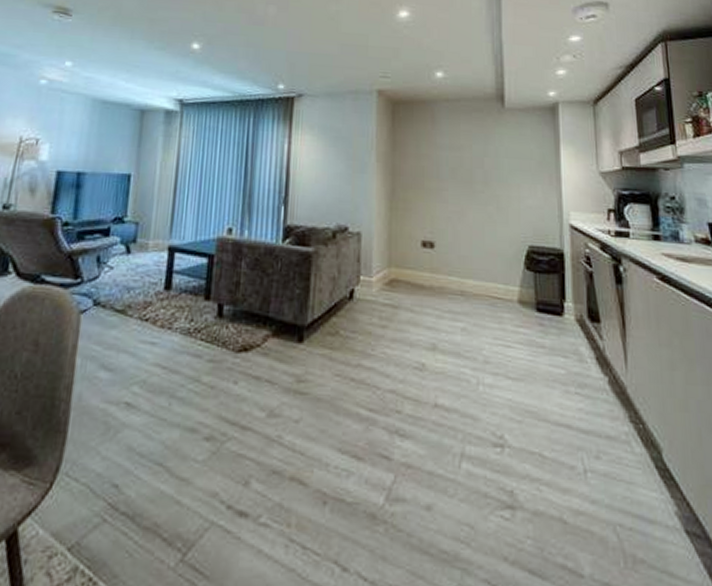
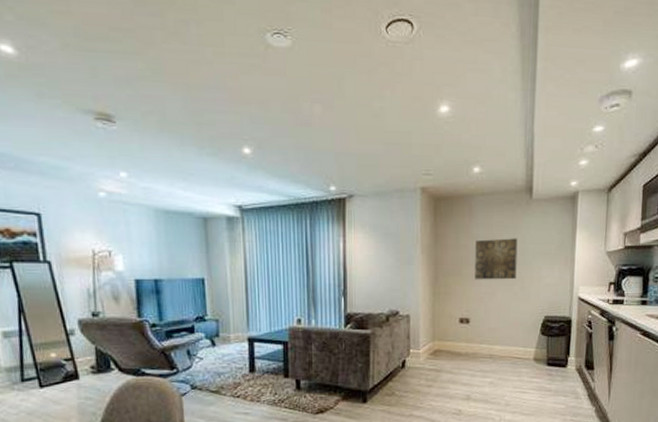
wall art: none [439,149,490,199] -> present [474,238,518,280]

